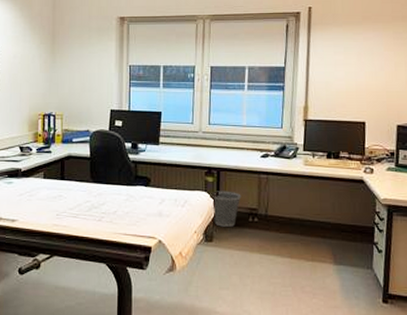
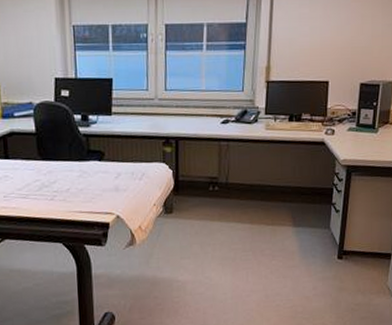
wastebasket: present [212,191,242,227] -> none [171,160,201,198]

